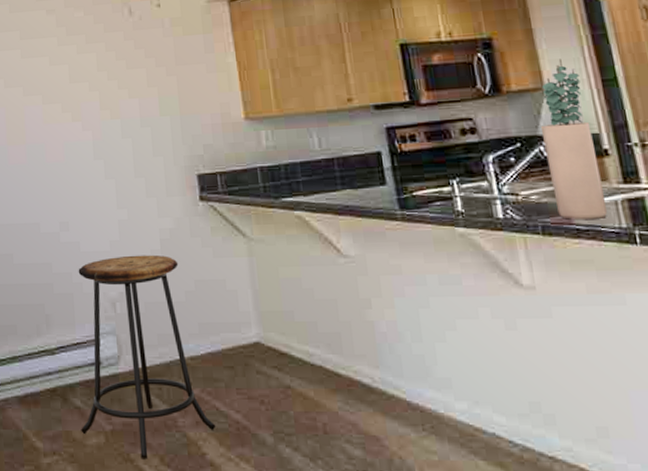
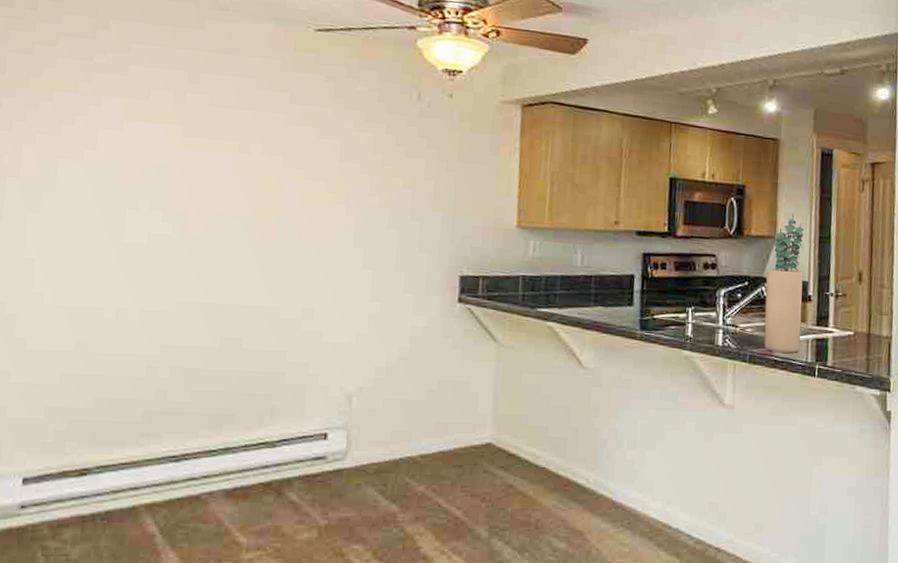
bar stool: present [78,254,216,459] -> none [292,350,435,554]

